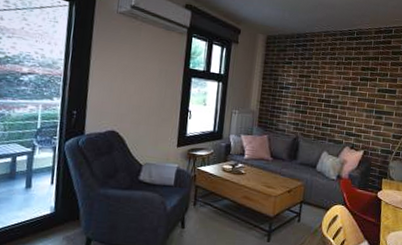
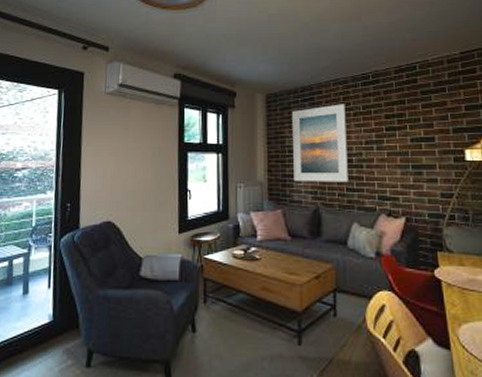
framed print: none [281,52,332,119] -> present [291,104,348,182]

